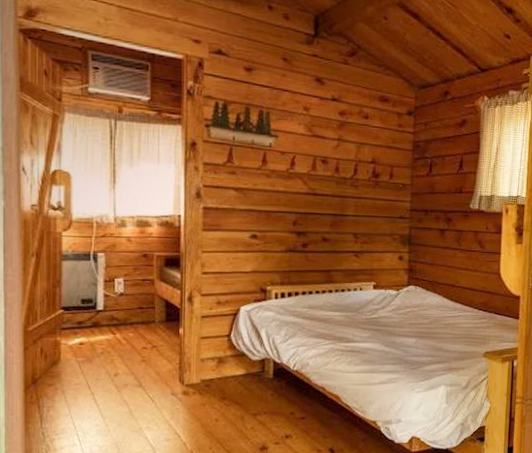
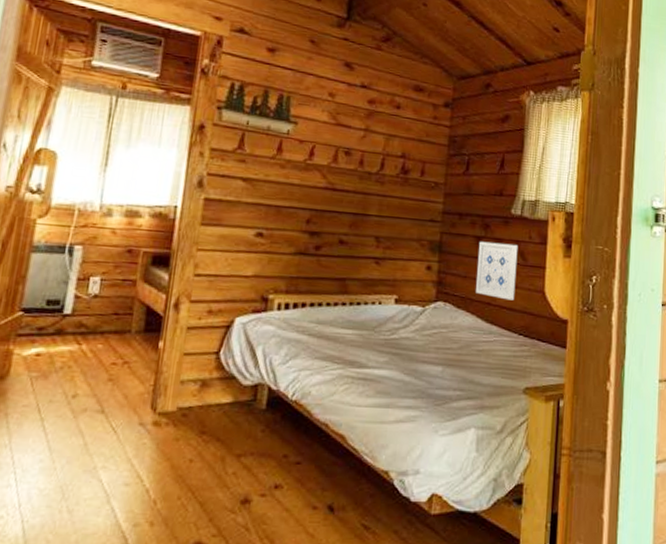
wall art: none [442,233,477,282] -> present [476,241,519,301]

